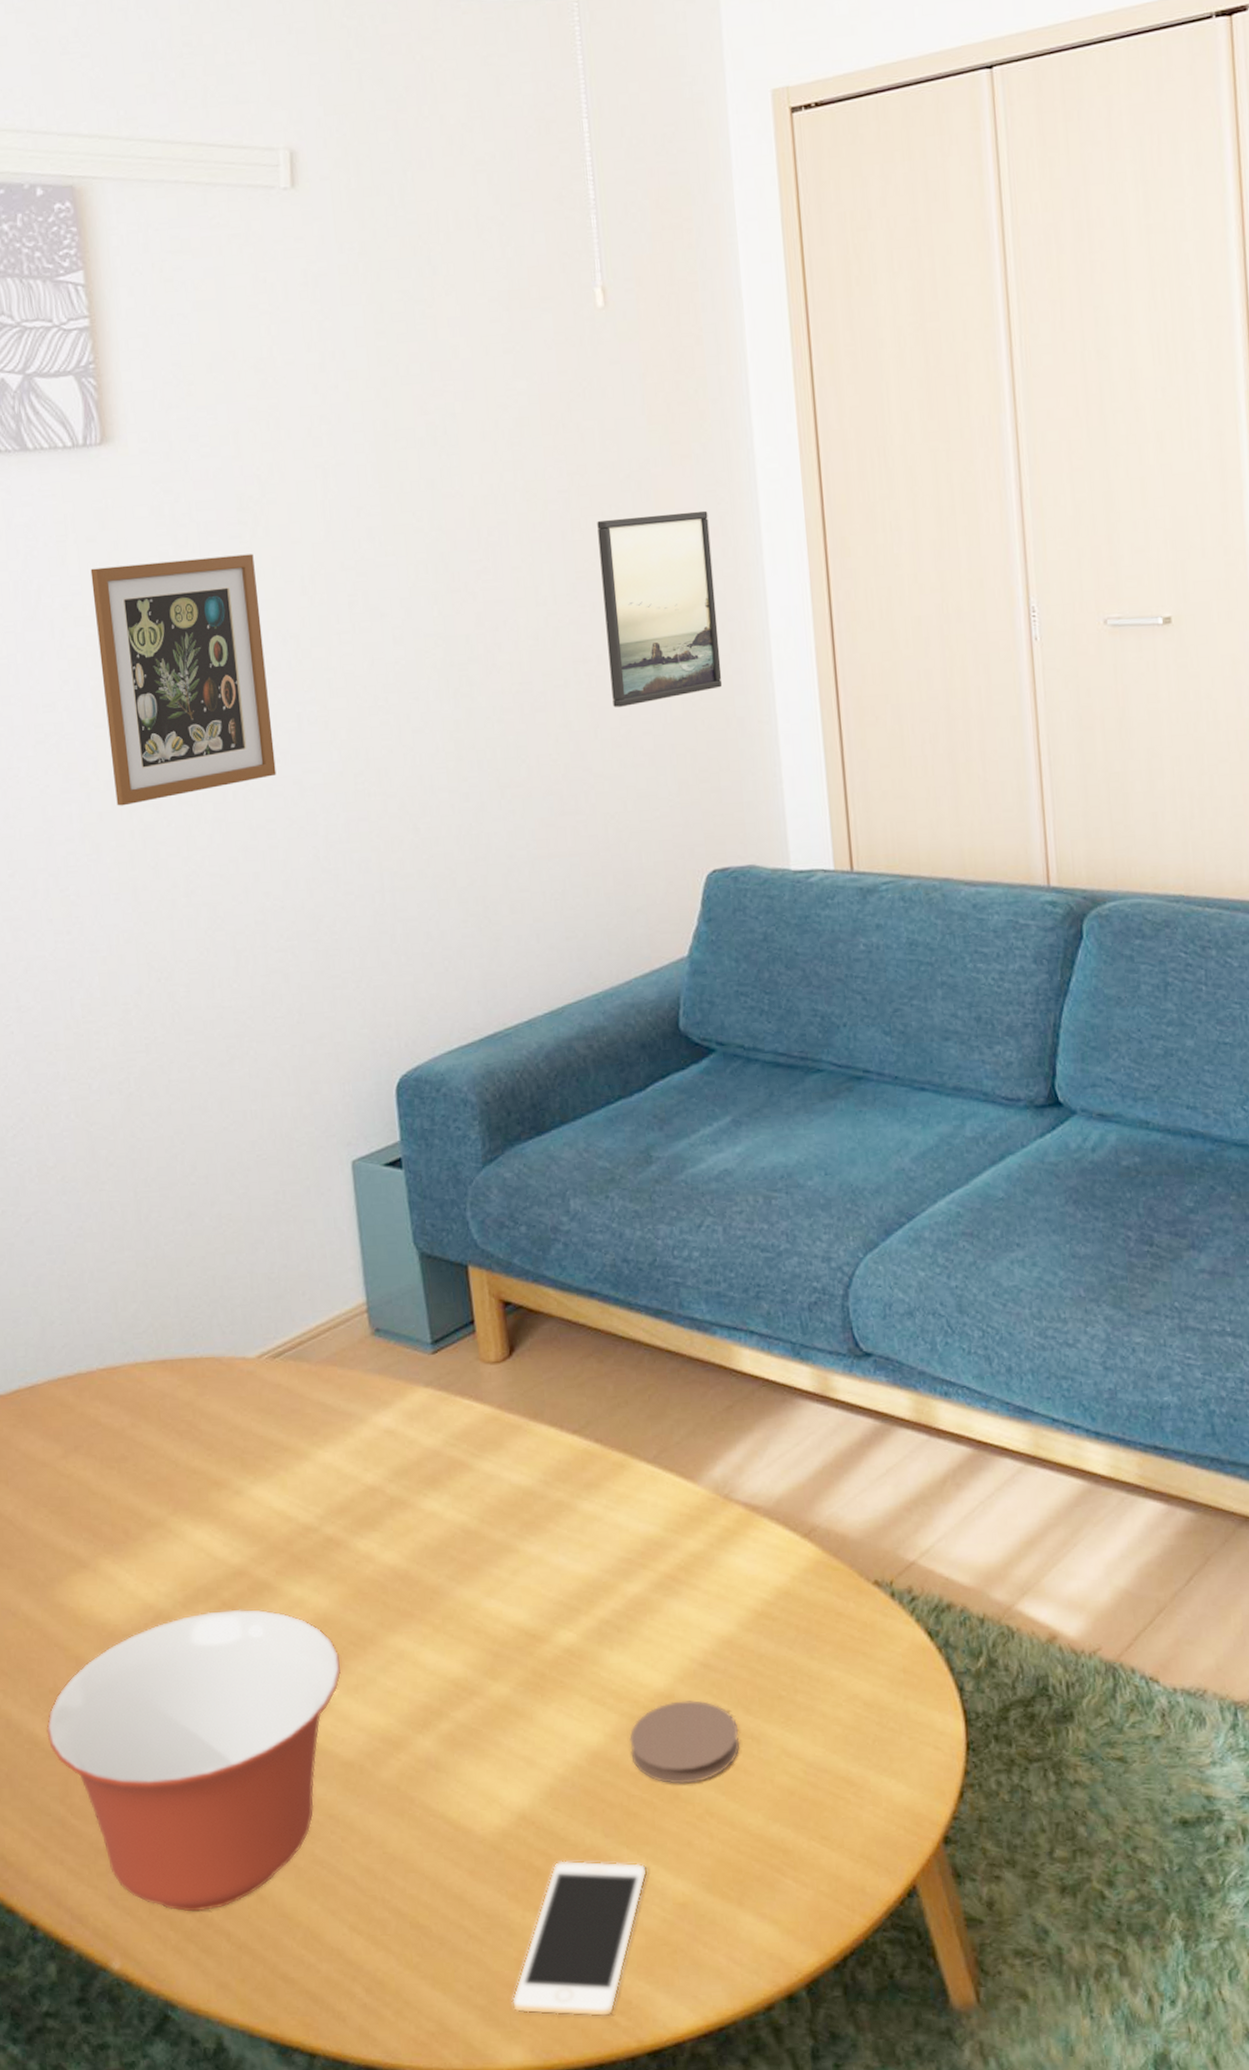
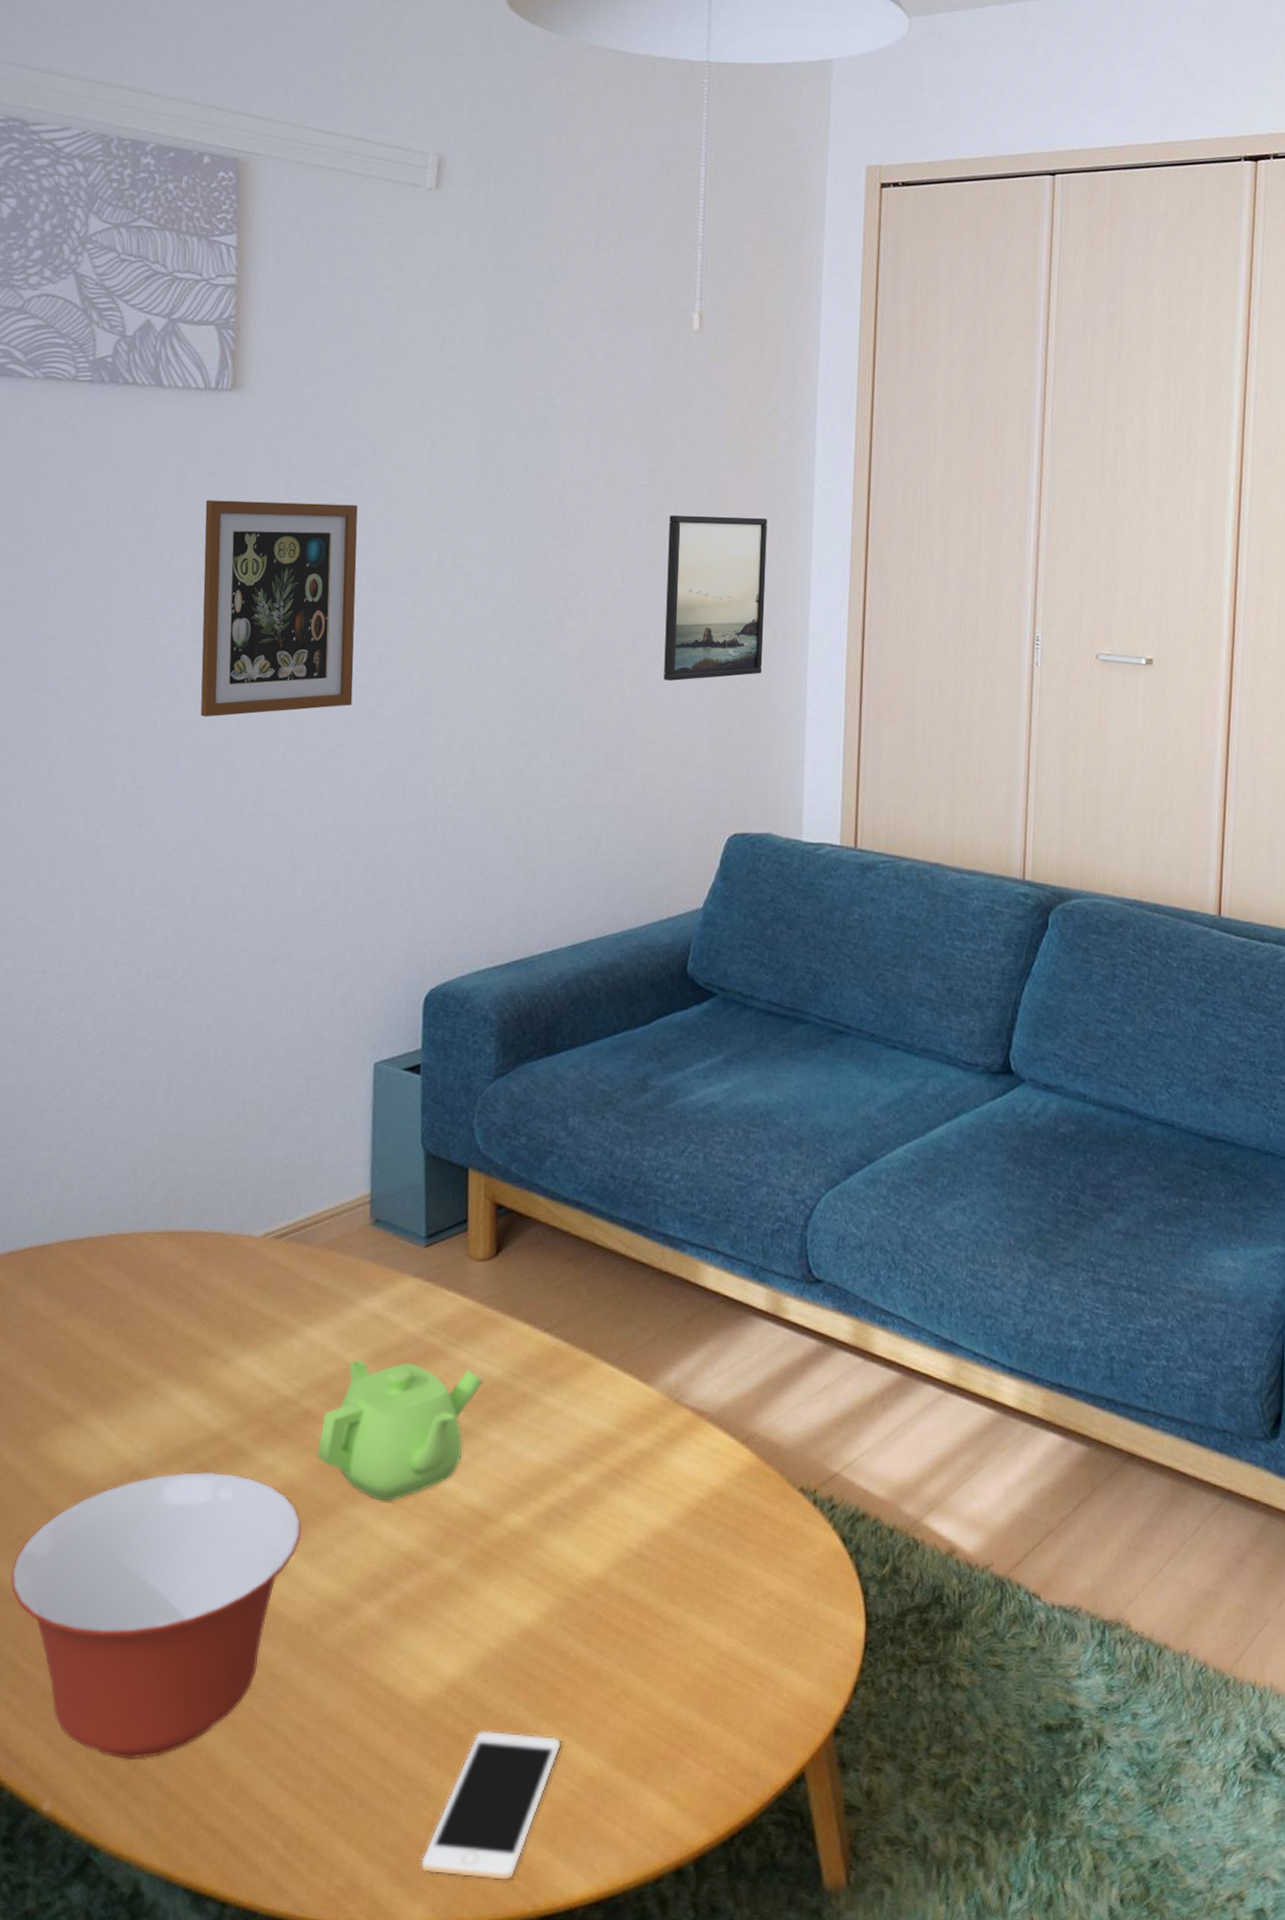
teapot: none [345,1479,514,1627] -> present [316,1359,483,1501]
coaster: present [629,1700,740,1784] -> none [561,1587,662,1665]

